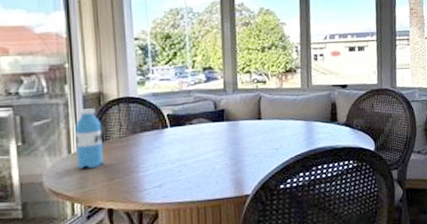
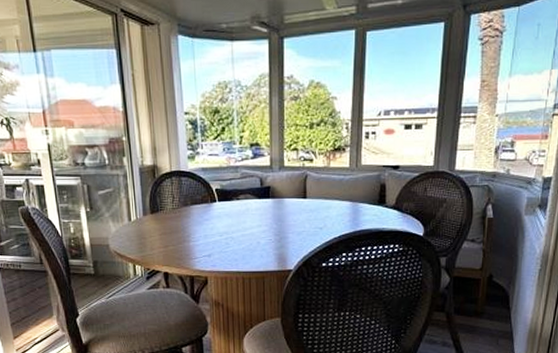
water bottle: present [75,108,103,169] -> none [134,180,159,236]

